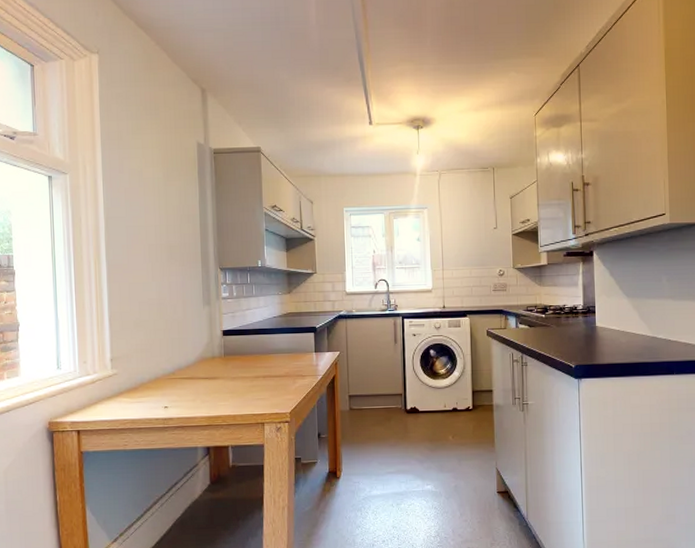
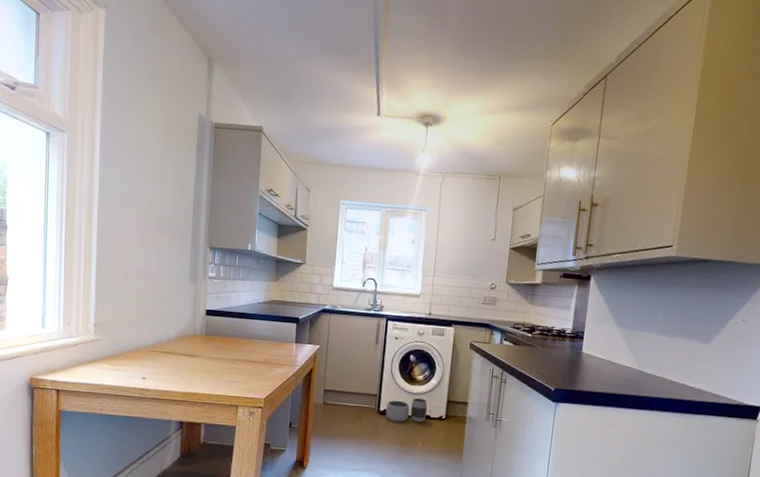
waste basket: none [413,391,454,419] -> present [386,397,428,423]

